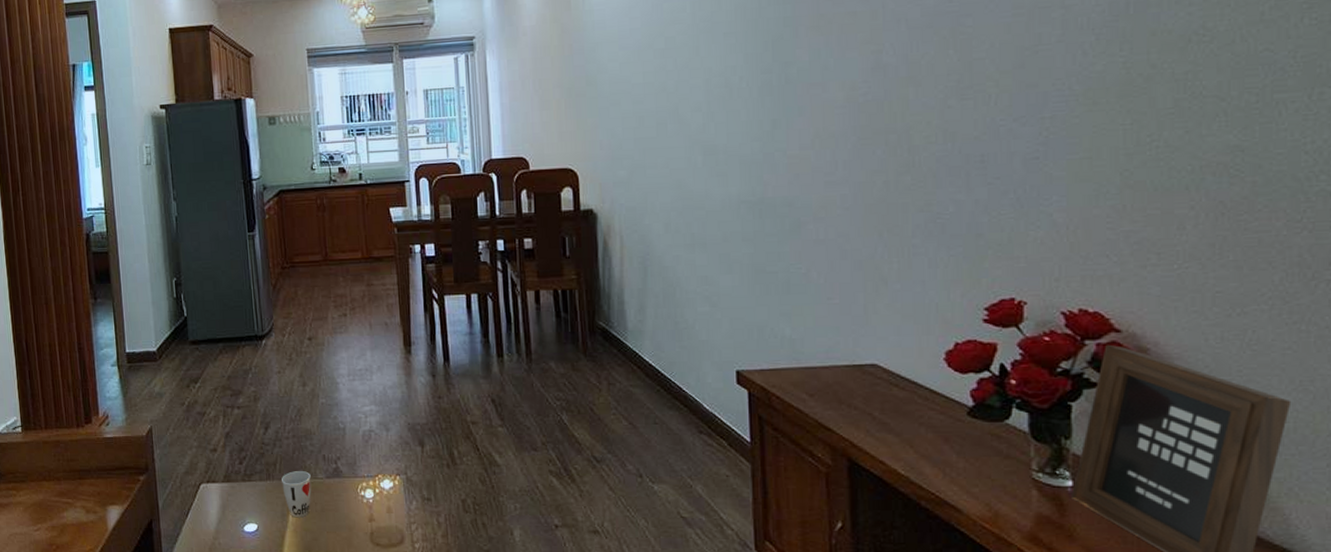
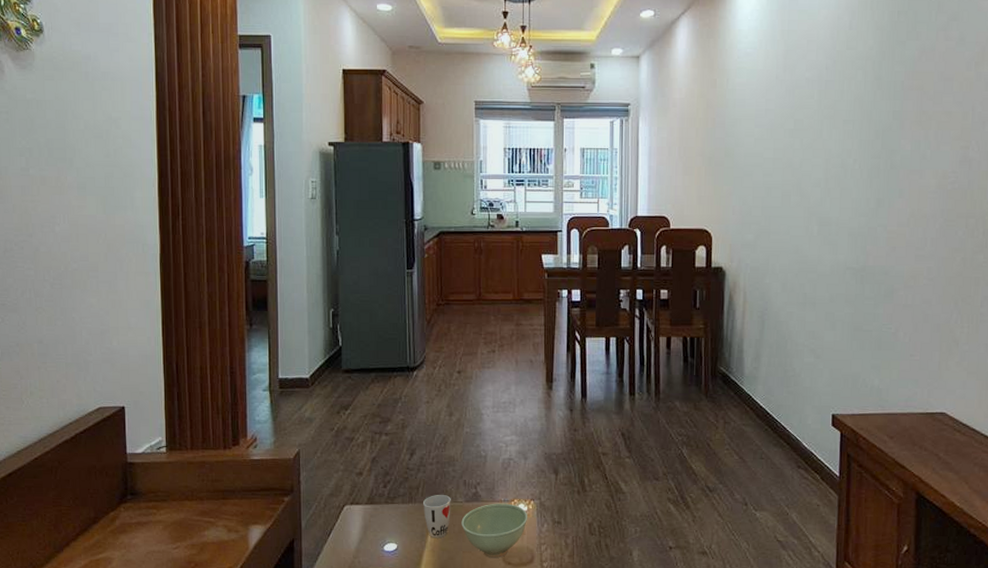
bowl: none [323,479,395,539] -> present [461,503,528,559]

